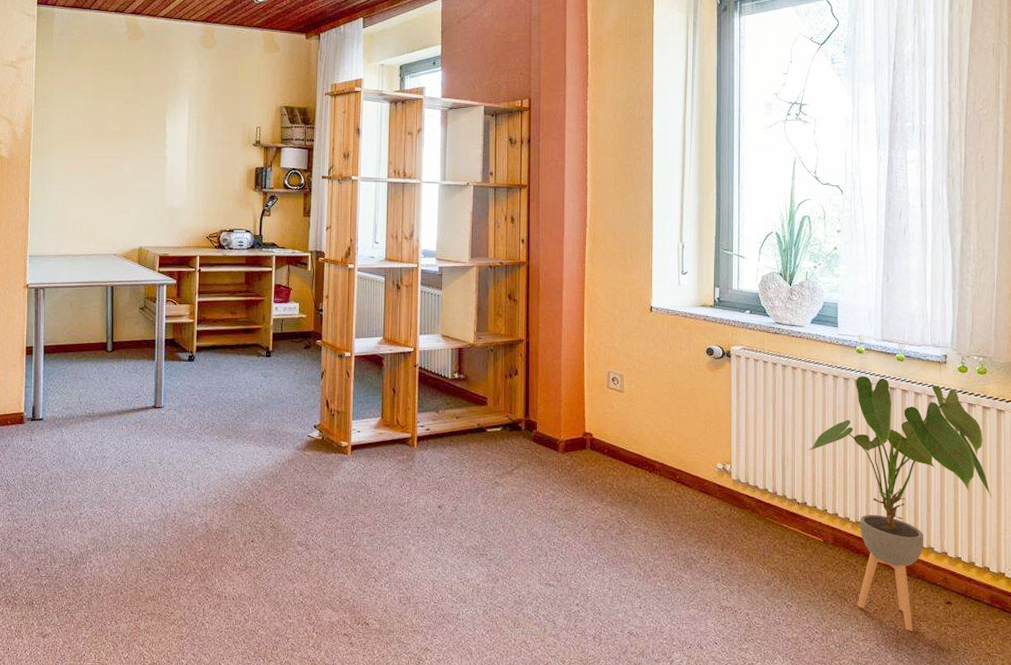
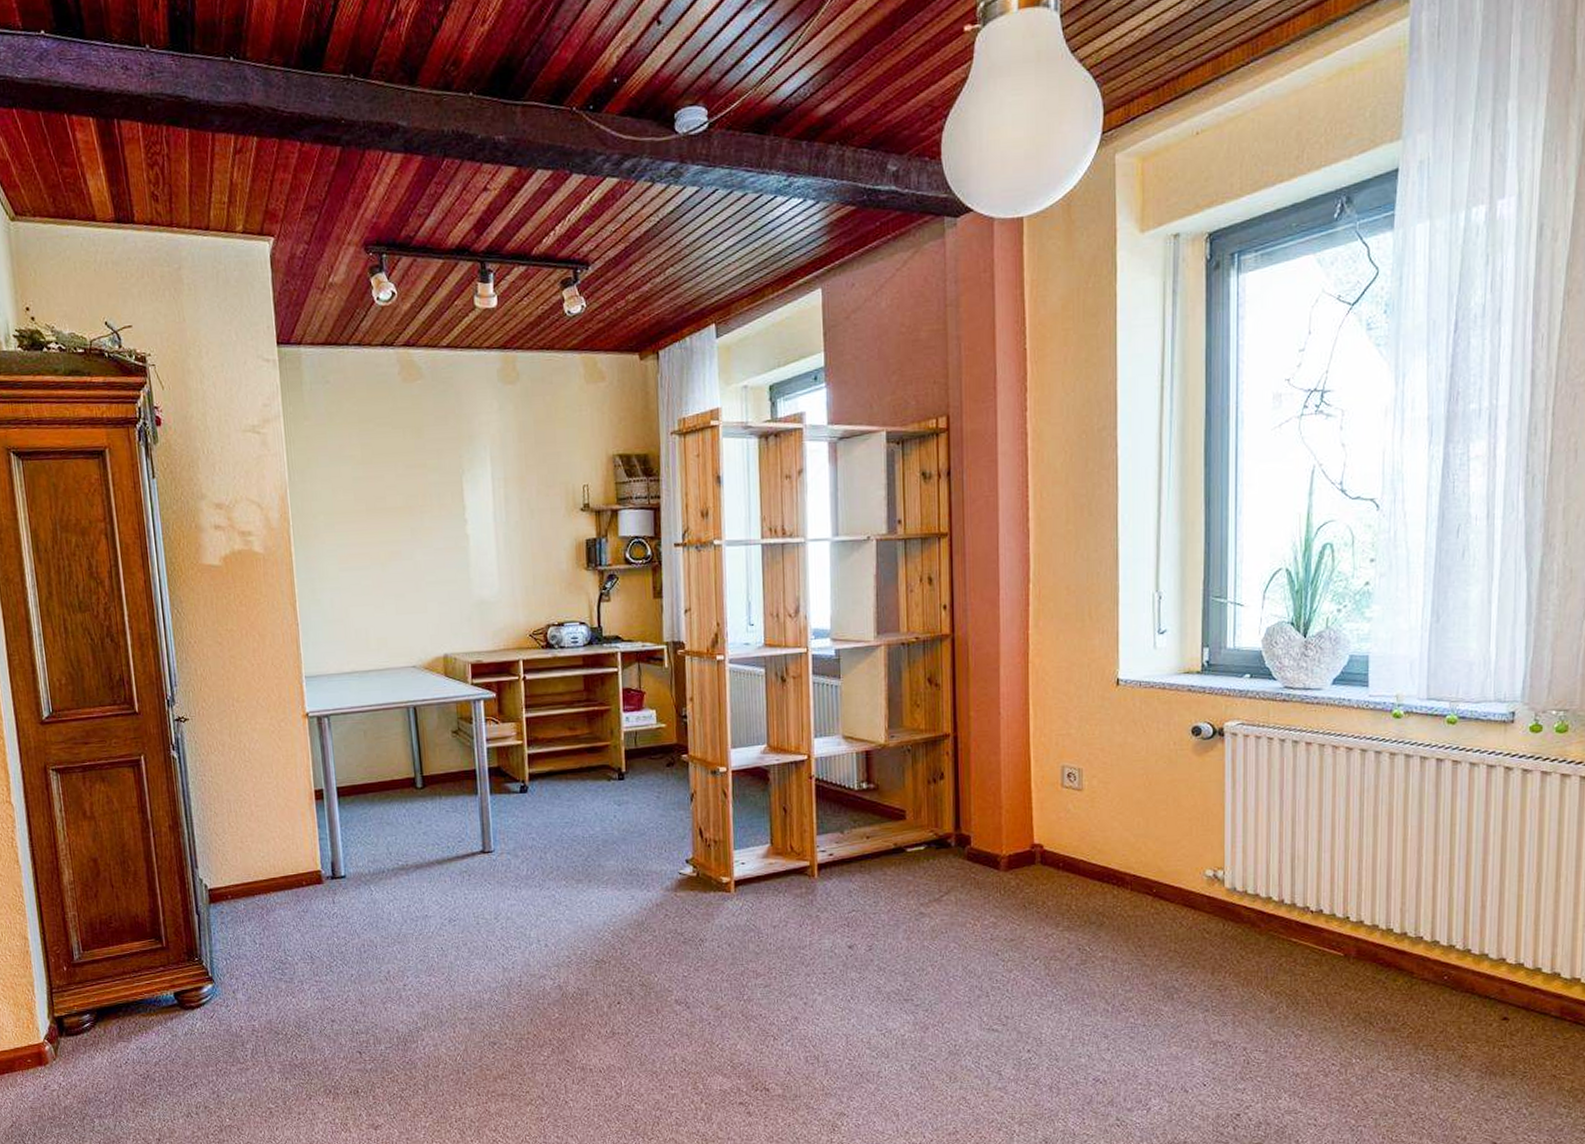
house plant: present [808,376,993,631] -> none [1325,747,1569,1055]

